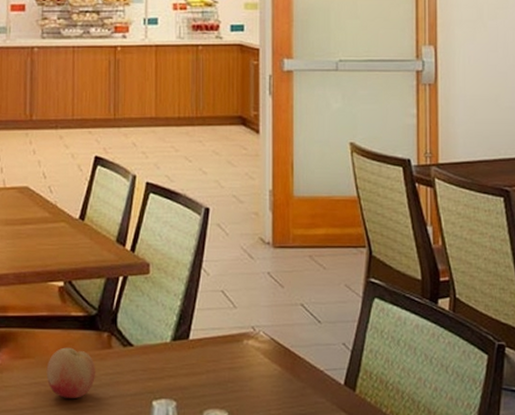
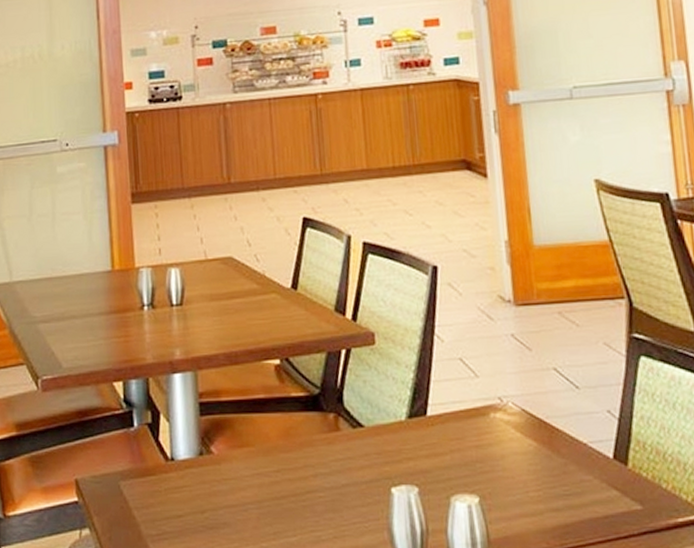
fruit: present [46,347,95,398] -> none [268,432,324,489]

